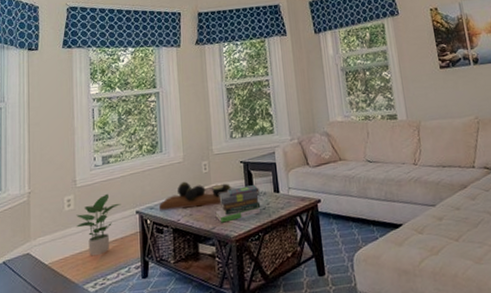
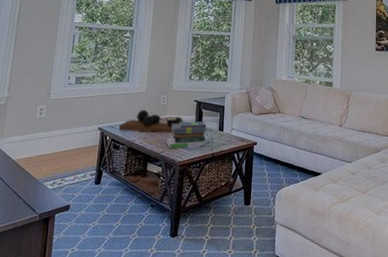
potted plant: present [76,193,121,257] -> none [45,109,87,160]

